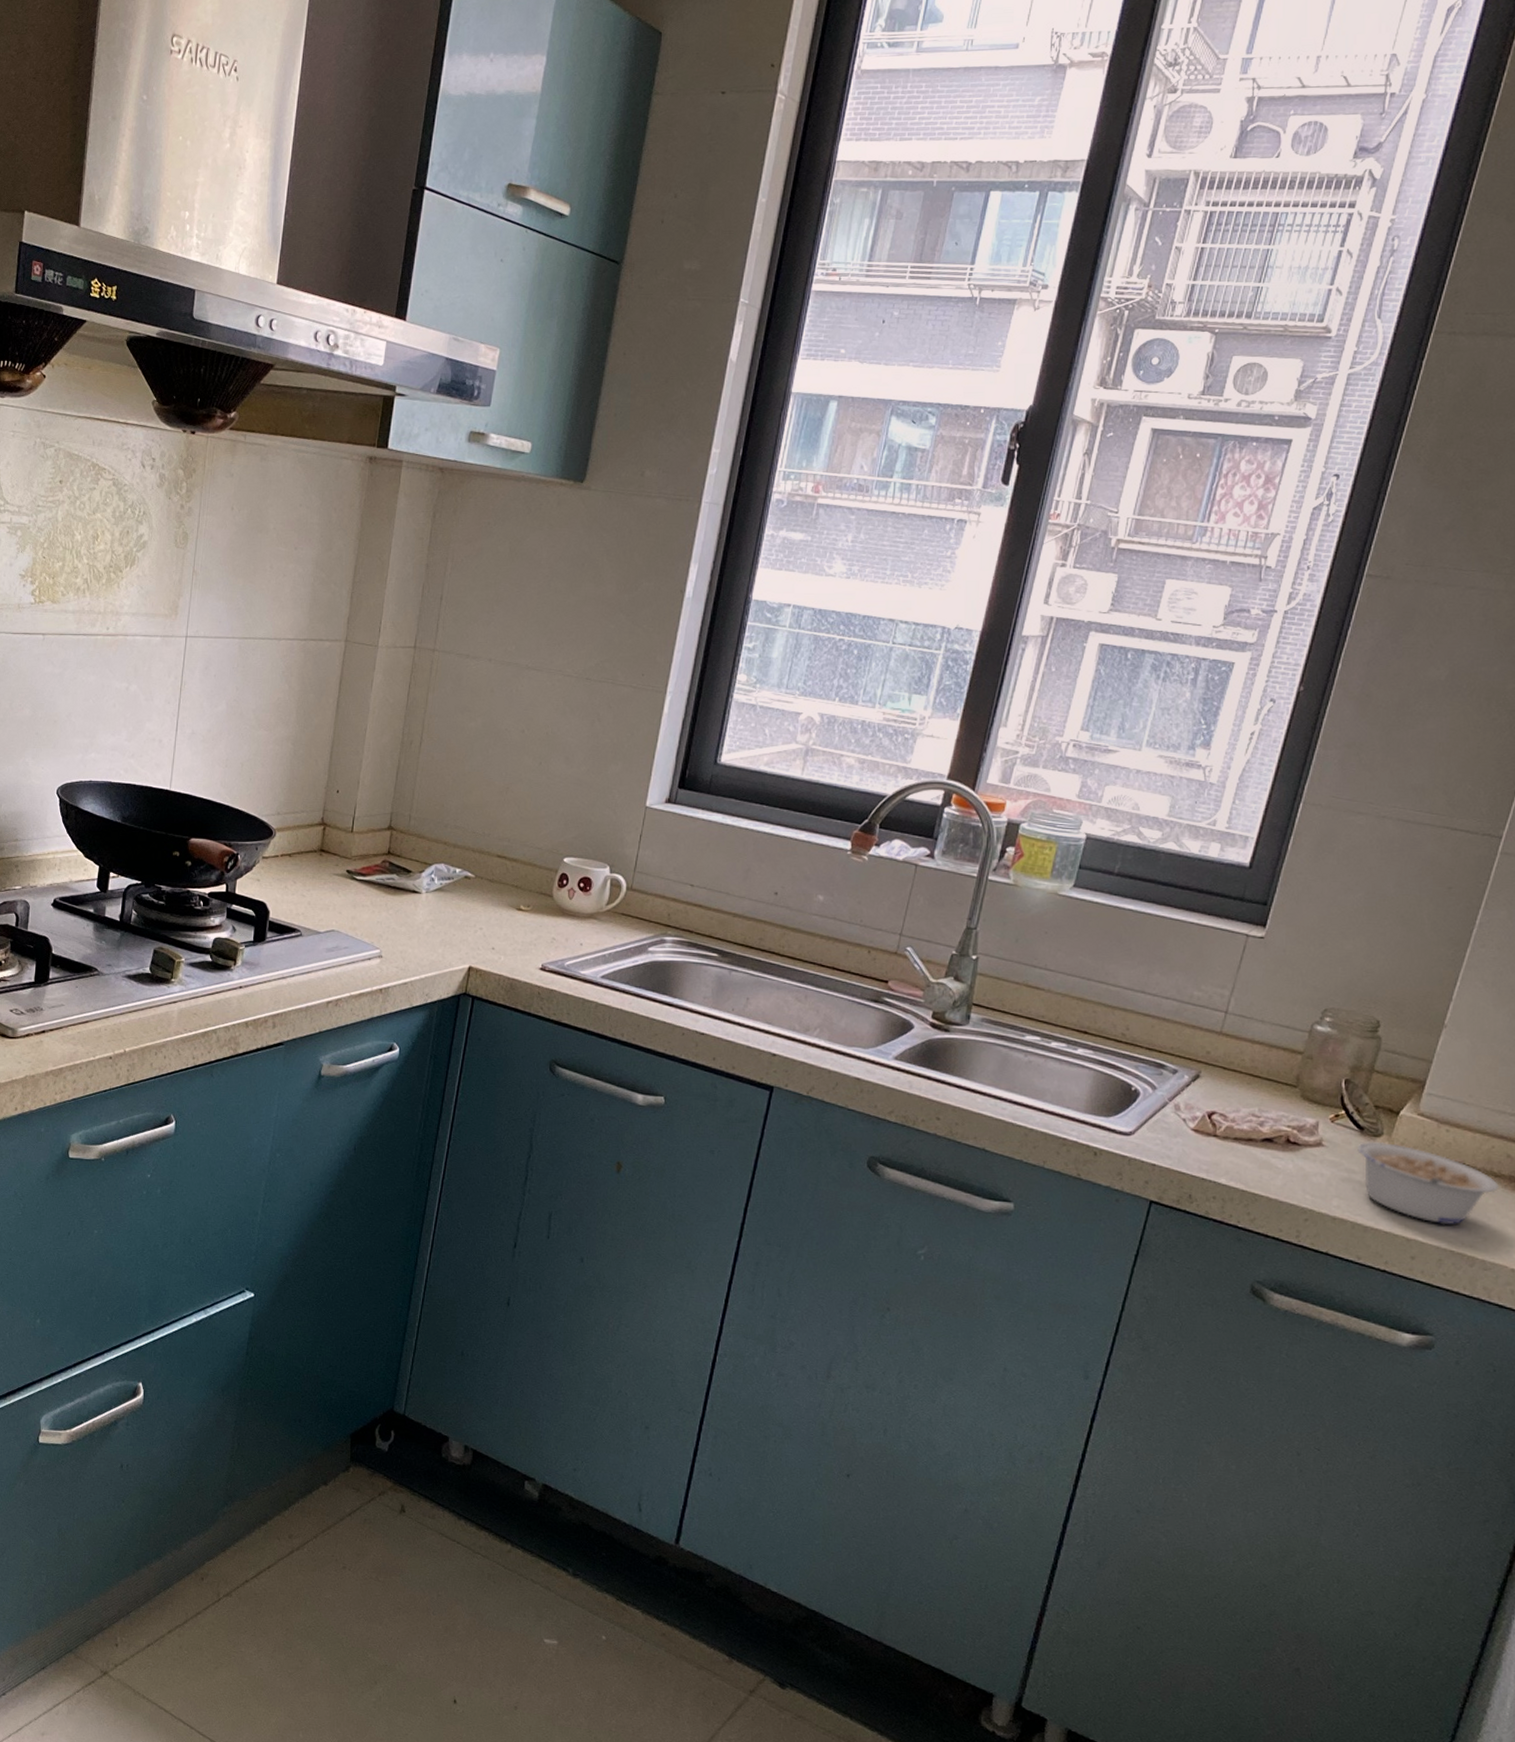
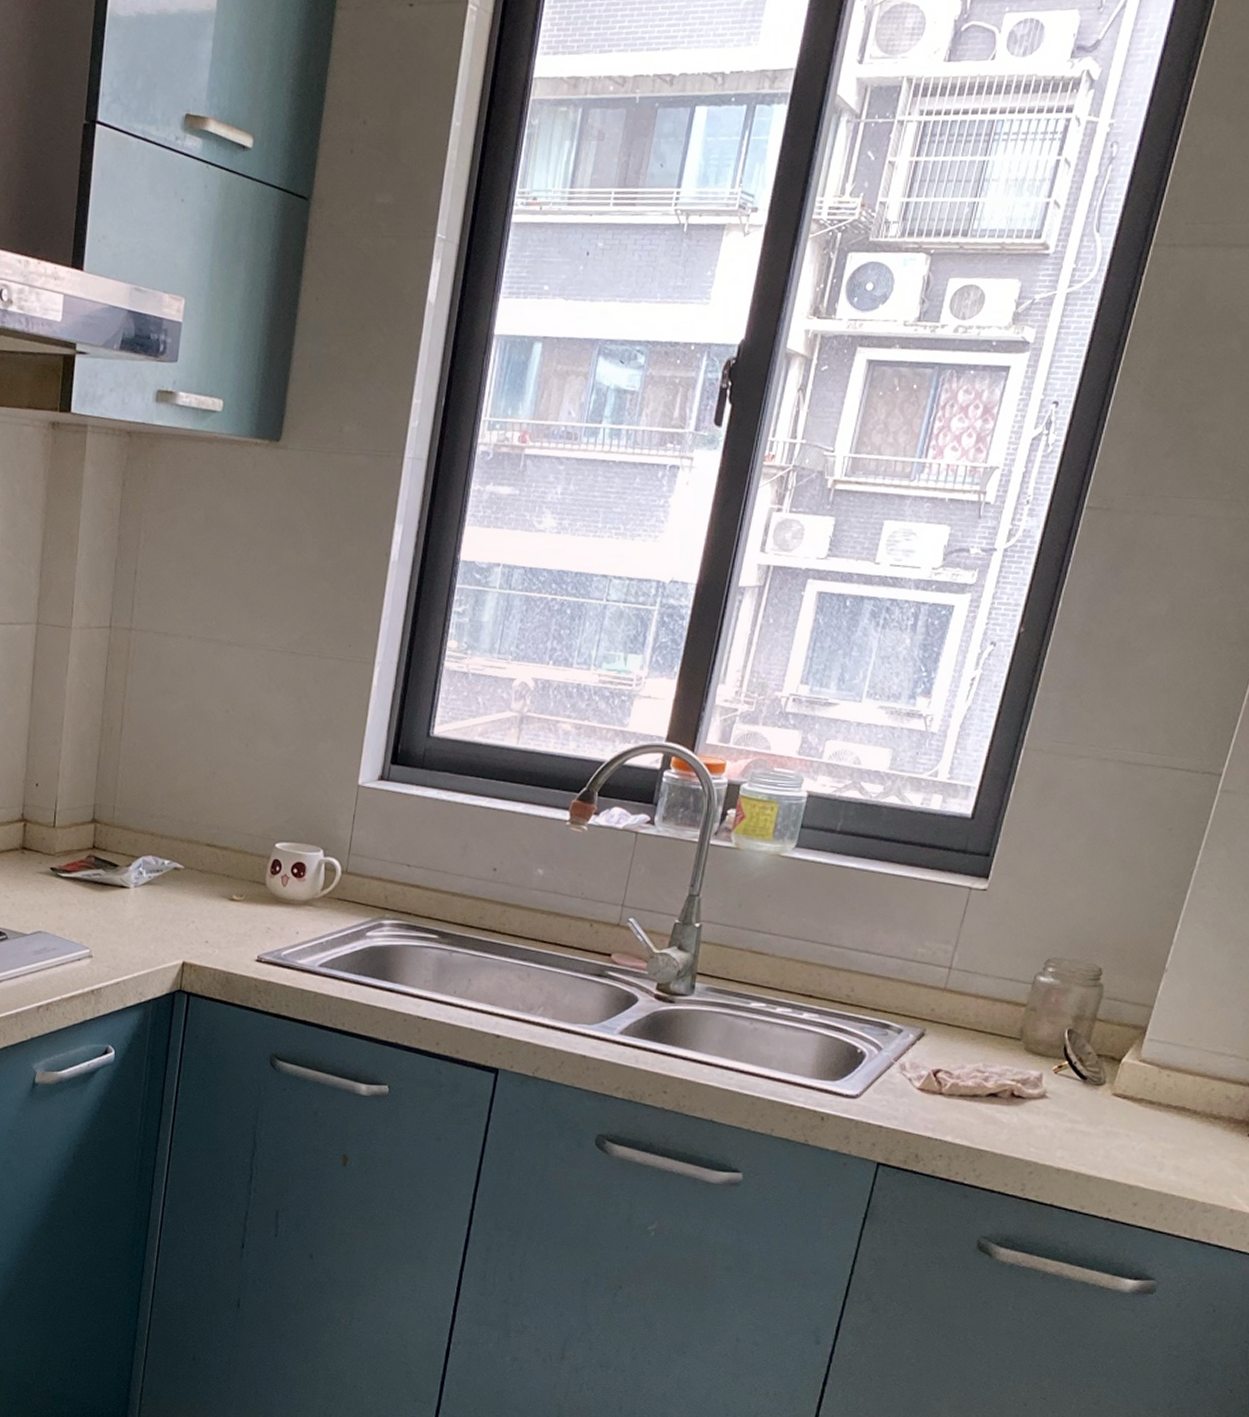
legume: present [1357,1141,1500,1225] -> none [1081,1090,1220,1170]

